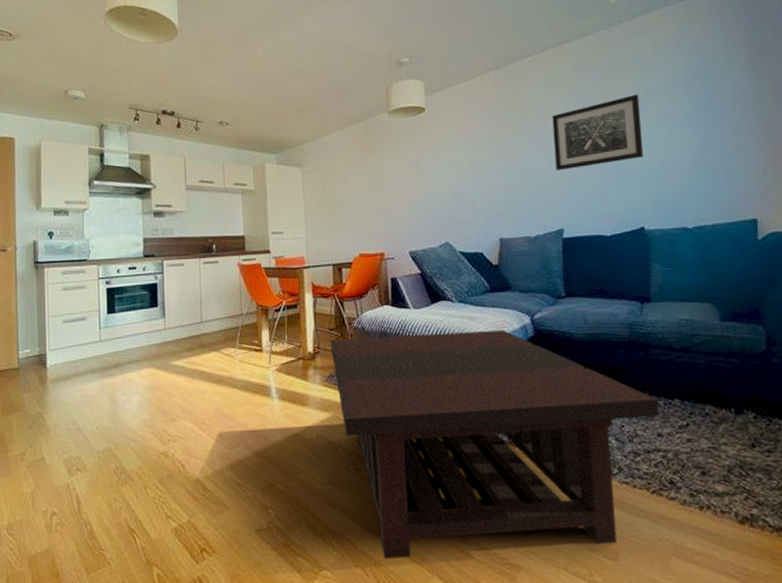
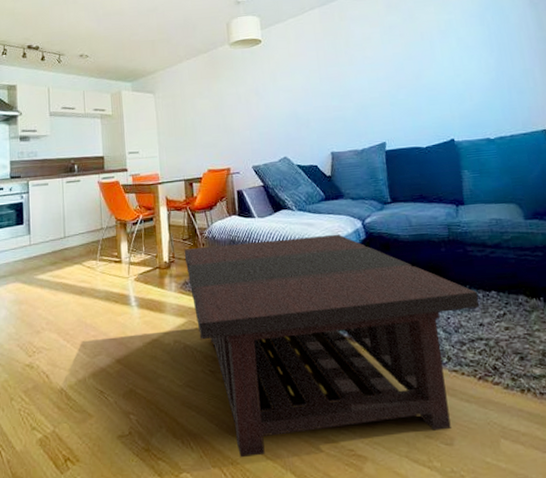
wall art: present [552,94,644,171] -> none [370,25,449,93]

